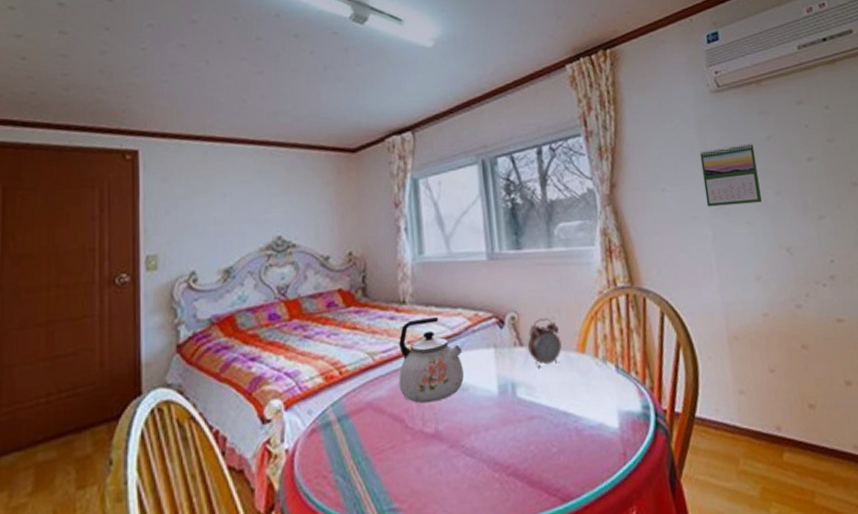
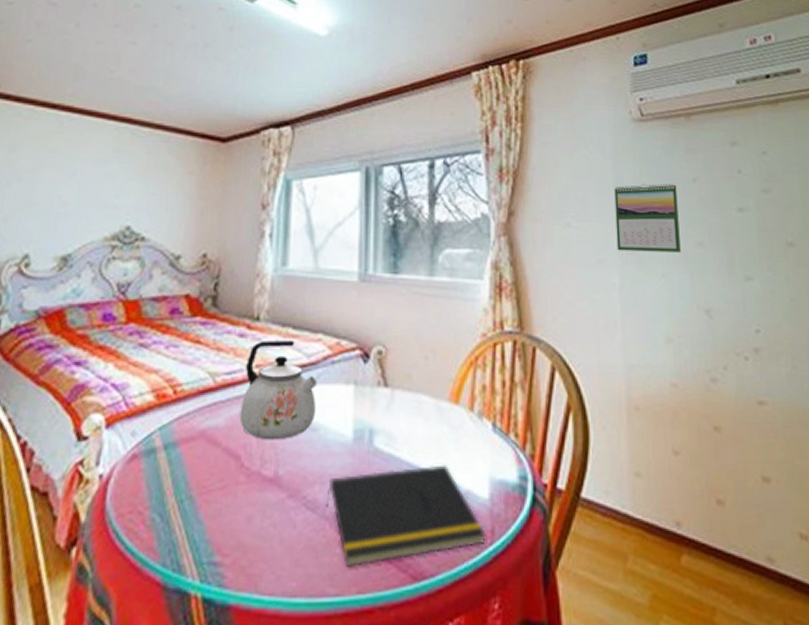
notepad: none [482,404,620,498] -> present [325,464,486,567]
alarm clock: present [527,318,562,369] -> none [392,357,432,416]

